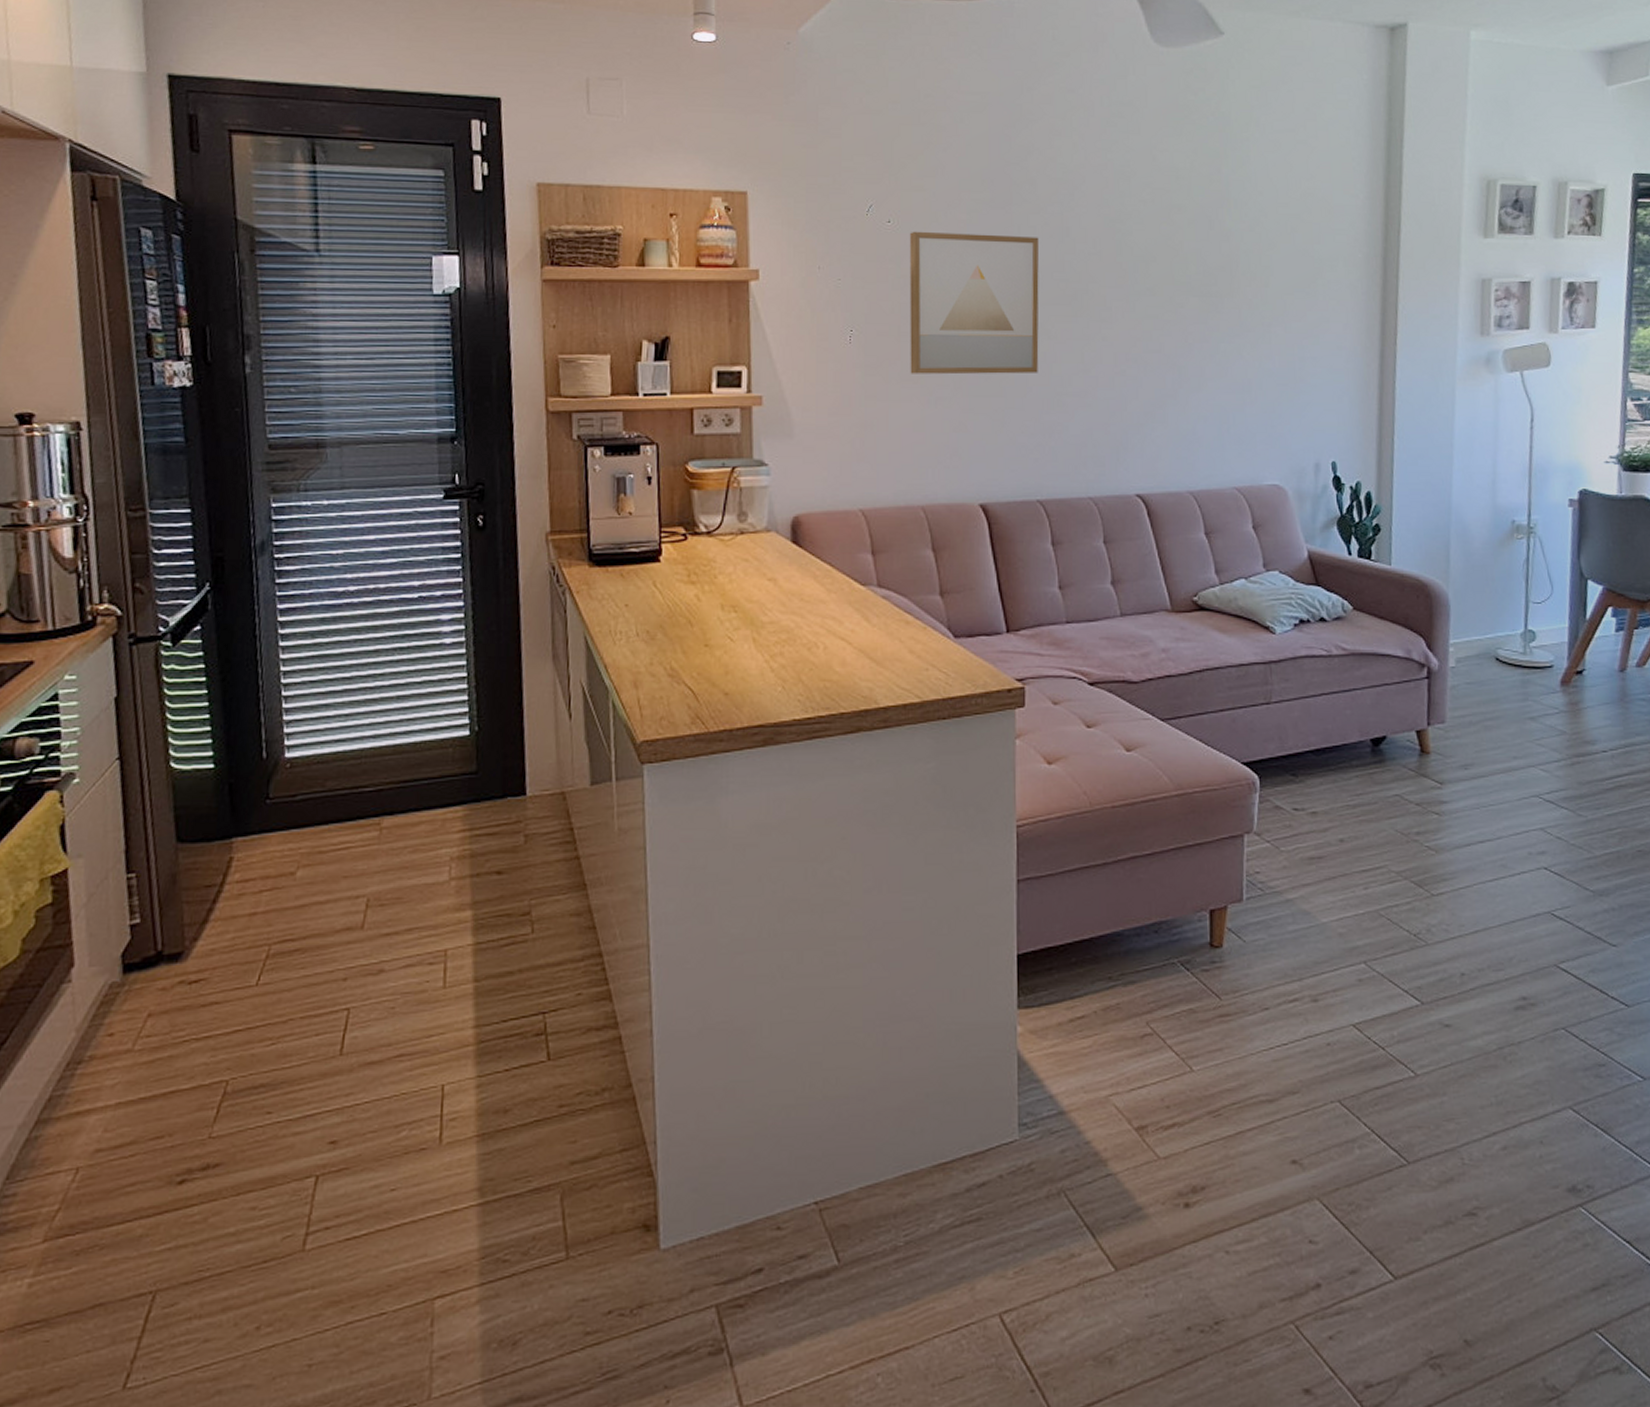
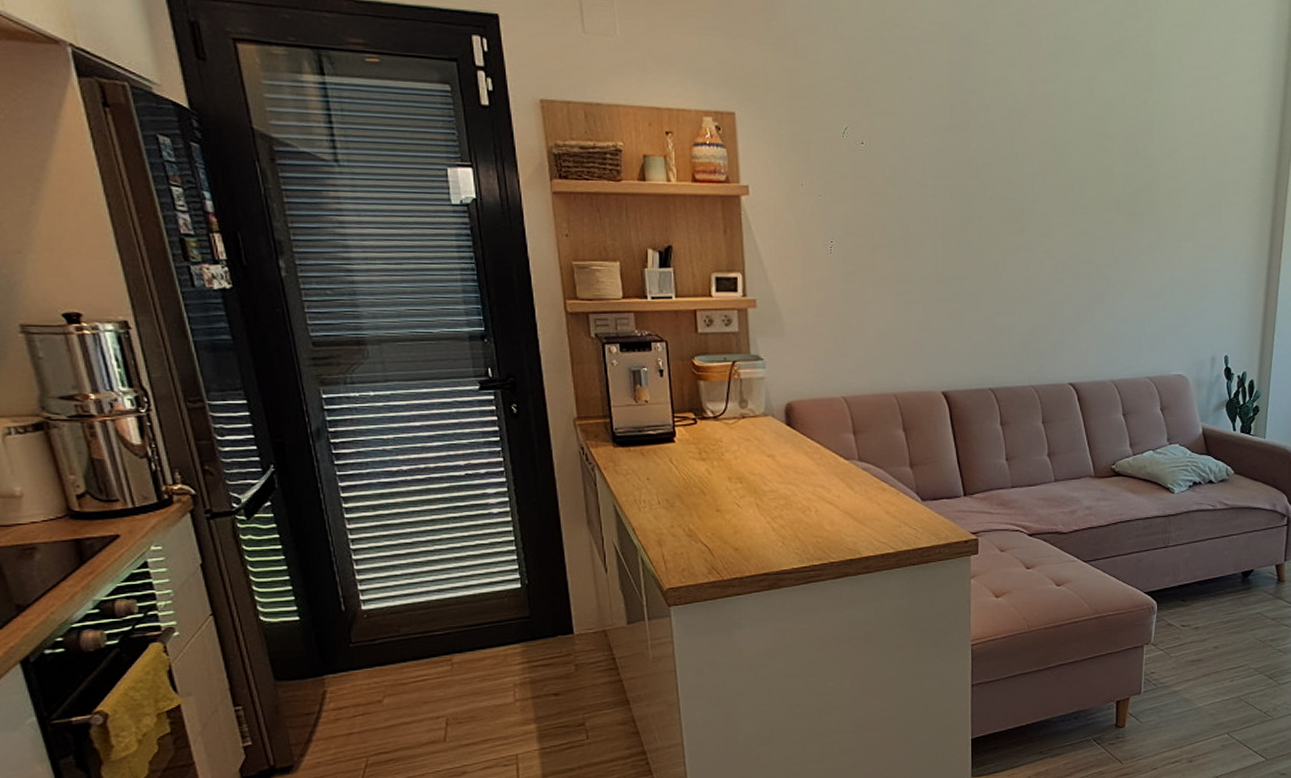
wall art: present [909,231,1040,375] -> none [880,152,993,281]

